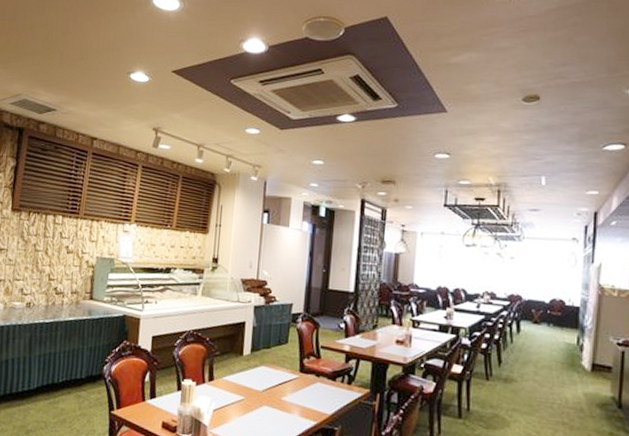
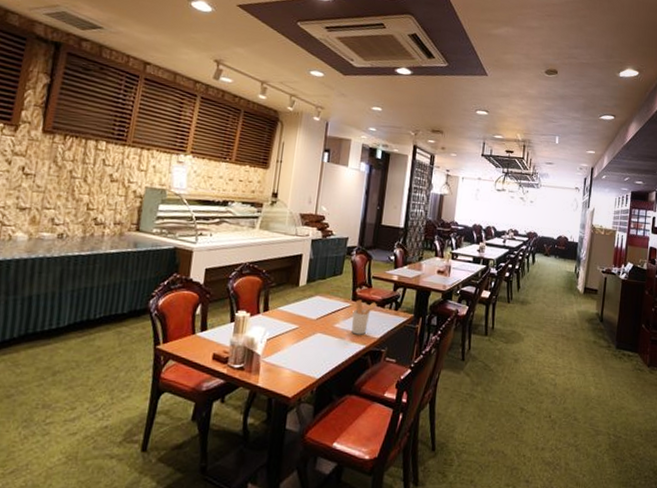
utensil holder: none [300,371,327,410] -> present [351,299,377,335]

